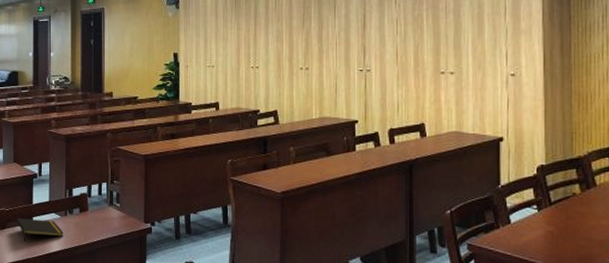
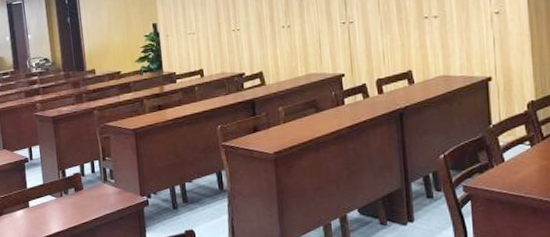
notepad: present [16,217,64,242] -> none [12,202,62,226]

